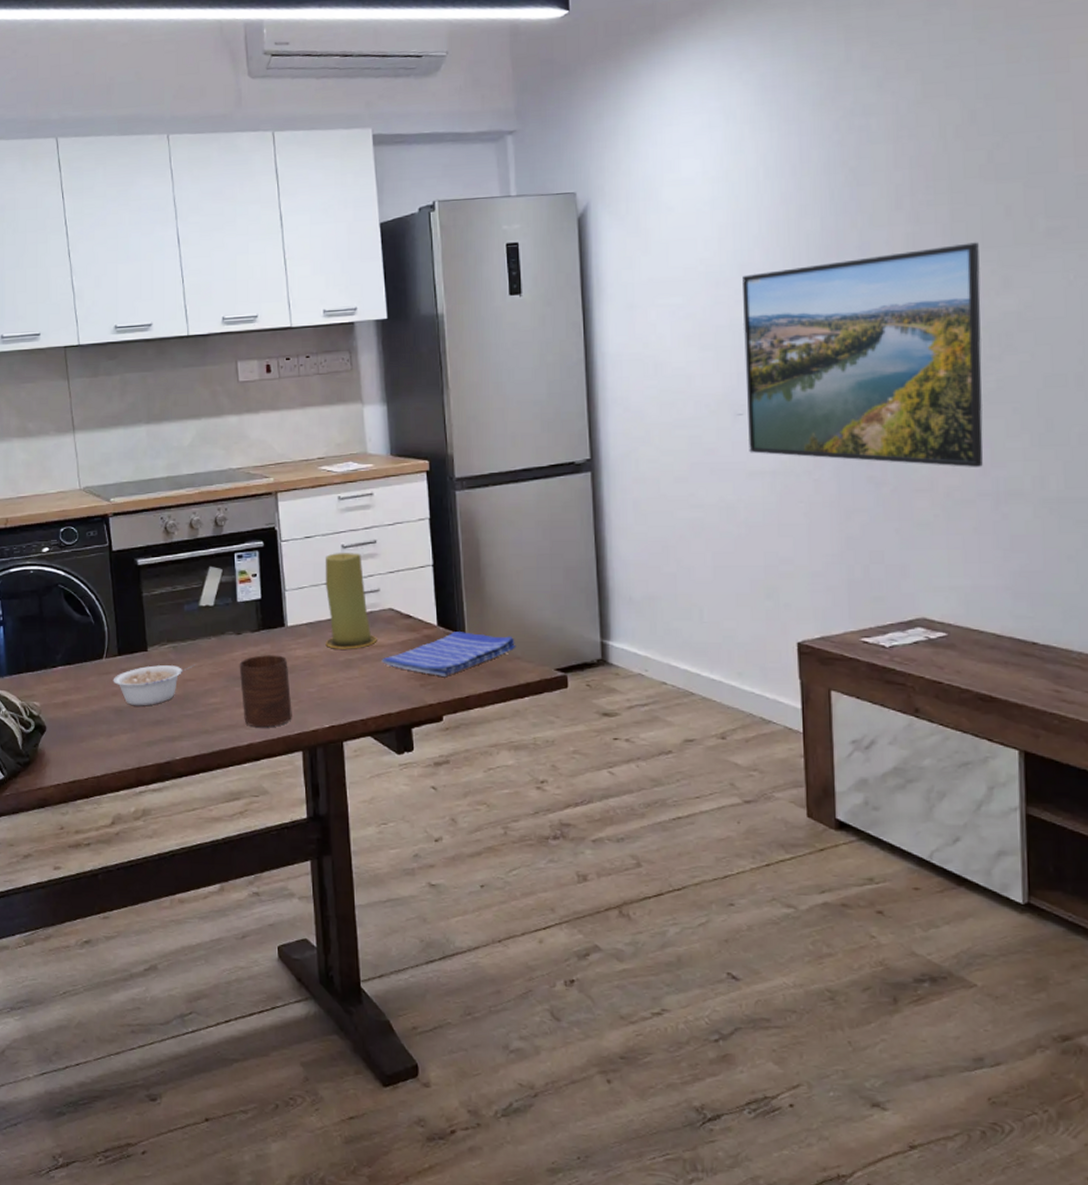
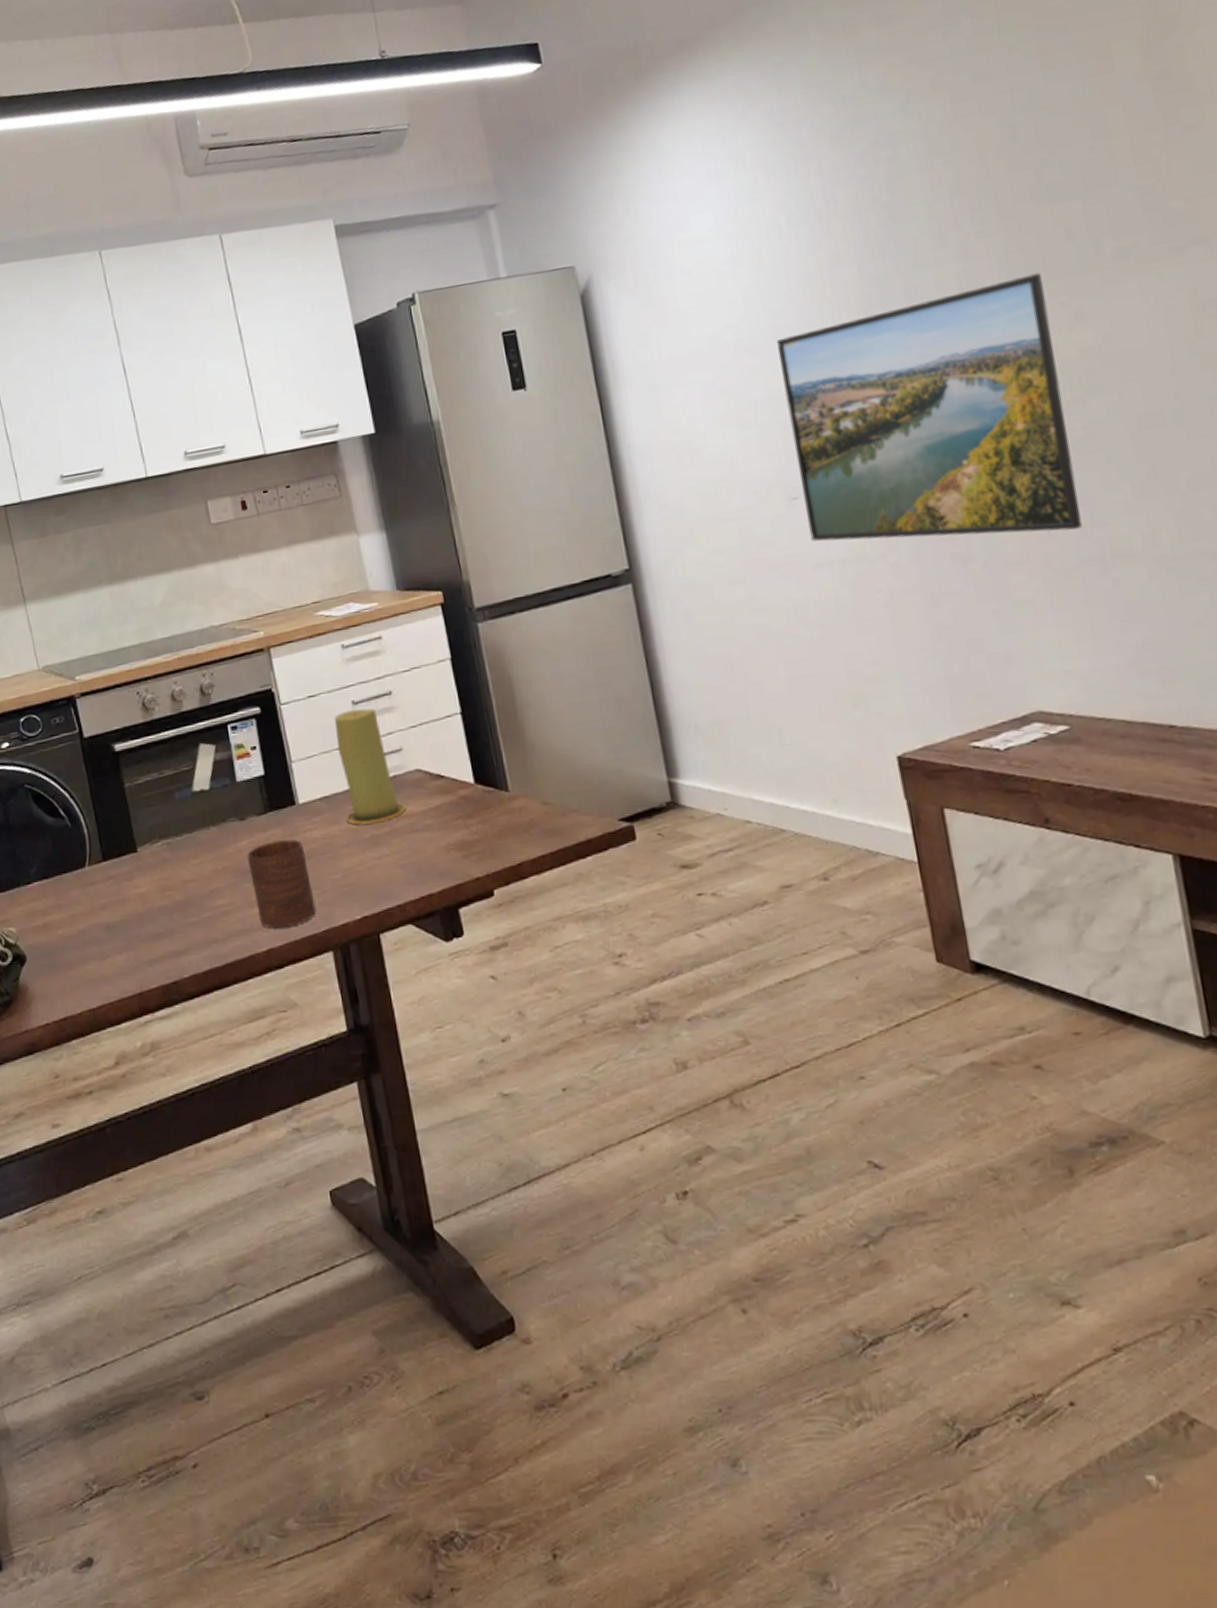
legume: present [113,664,195,706] -> none [99,862,195,919]
dish towel: present [381,632,517,676] -> none [413,786,570,843]

